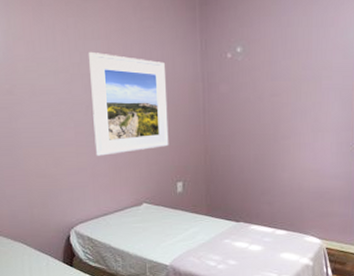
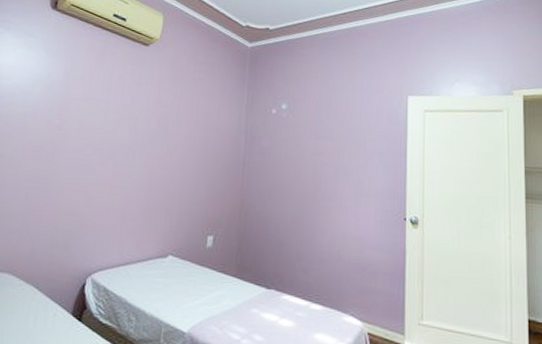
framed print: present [89,51,169,156] -> none [129,96,211,199]

